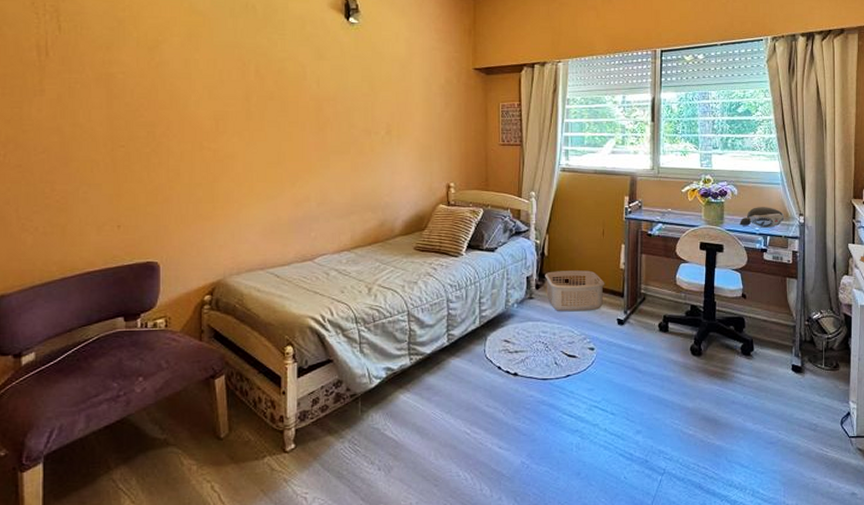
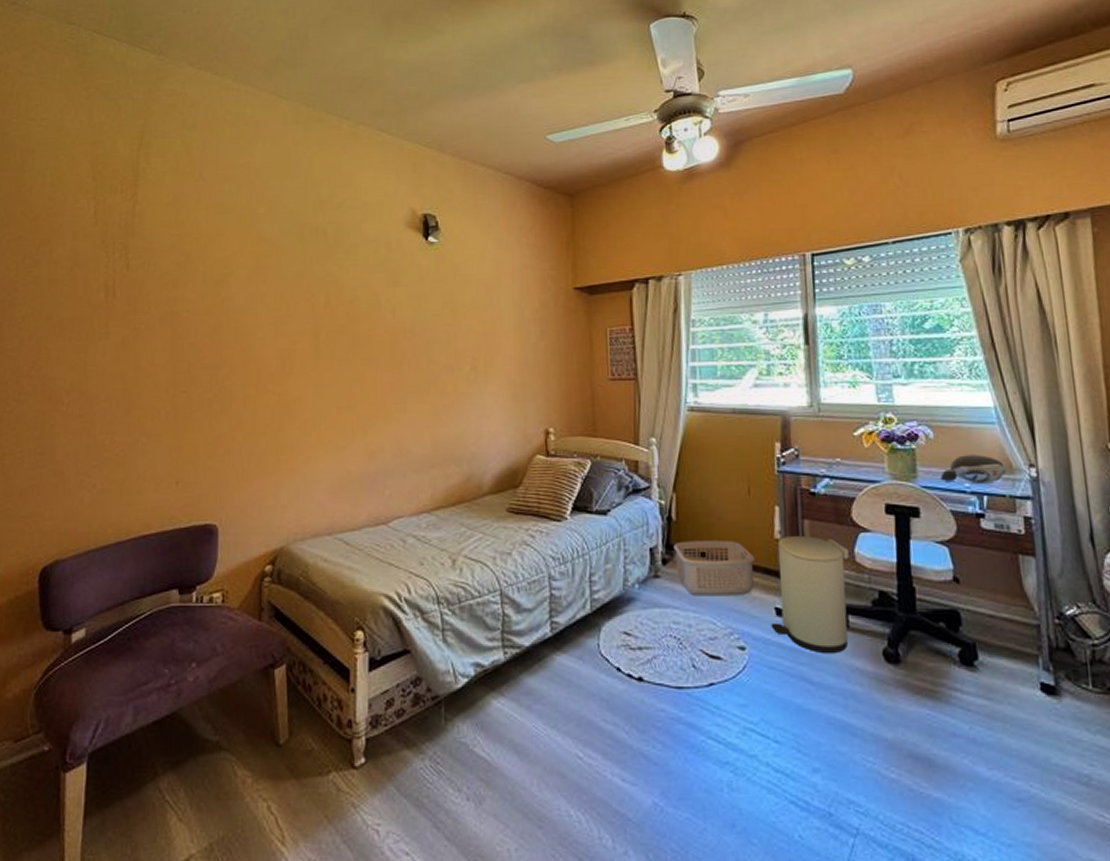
pedal bin: none [613,265,672,350] -> present [771,535,849,653]

